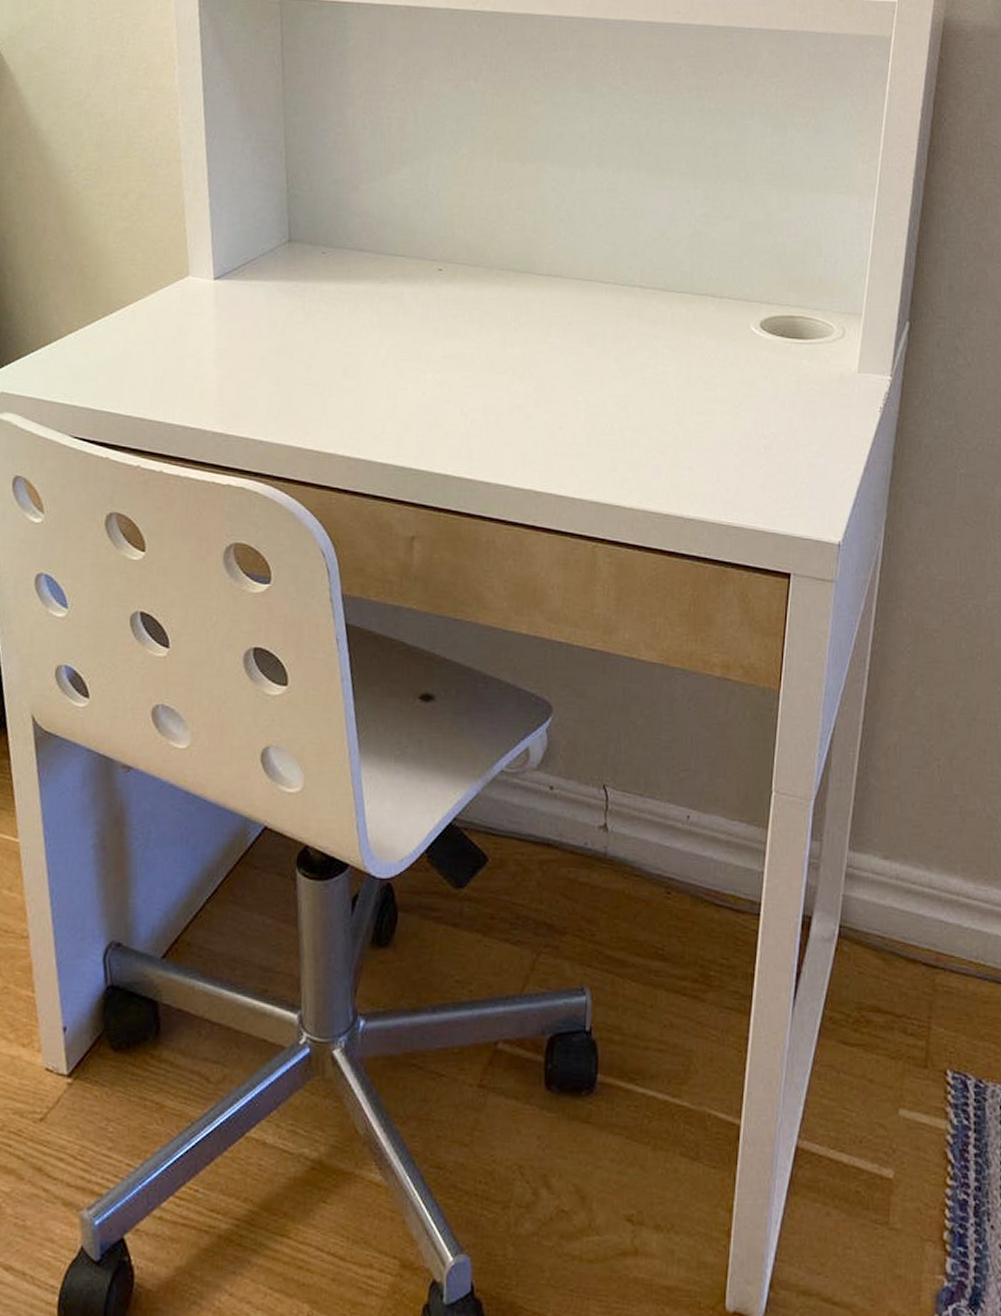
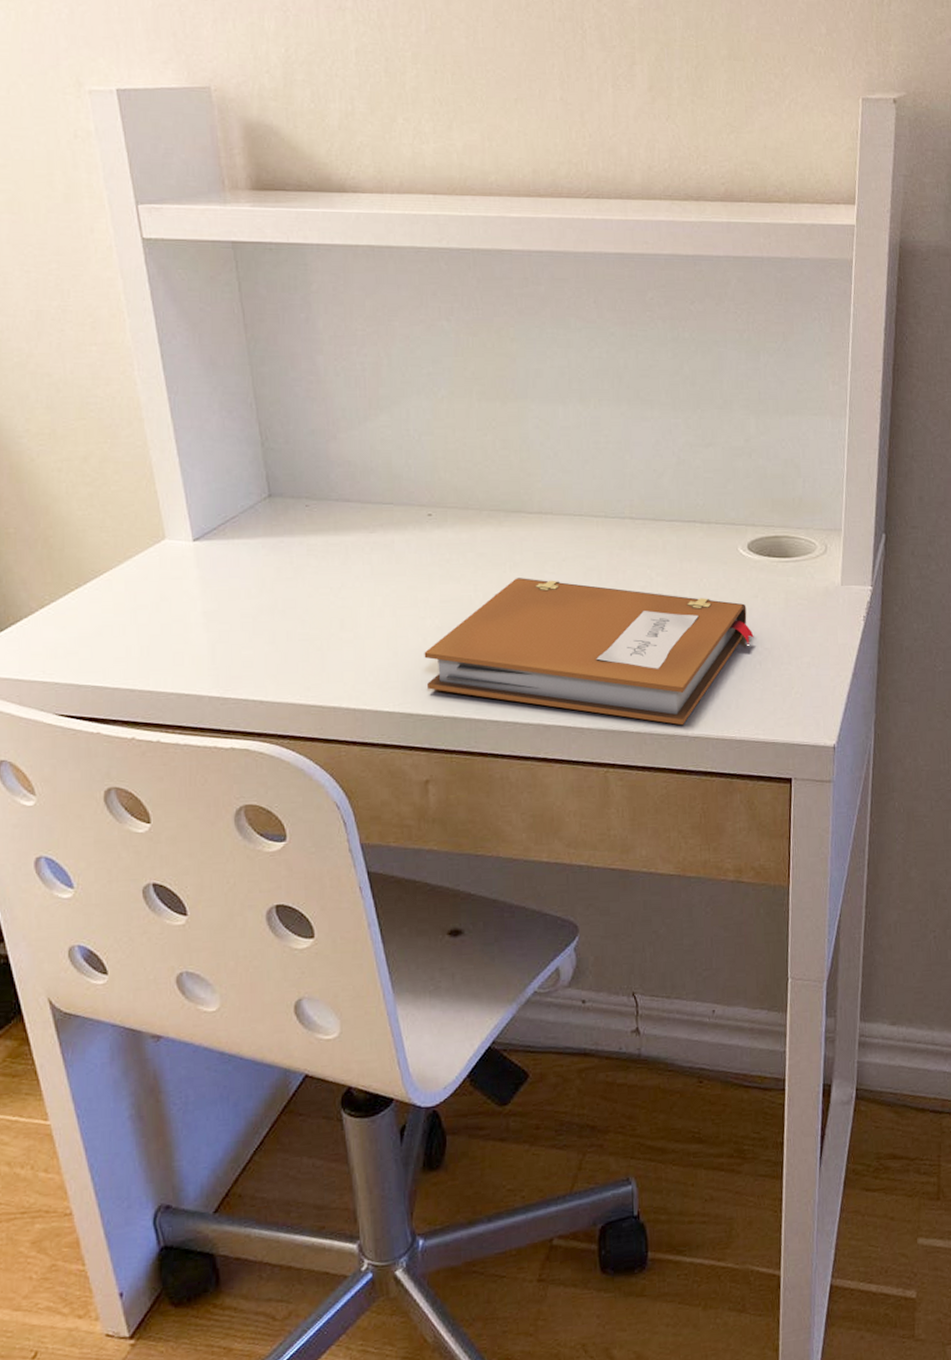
notebook: none [421,339,760,506] -> present [424,578,754,726]

